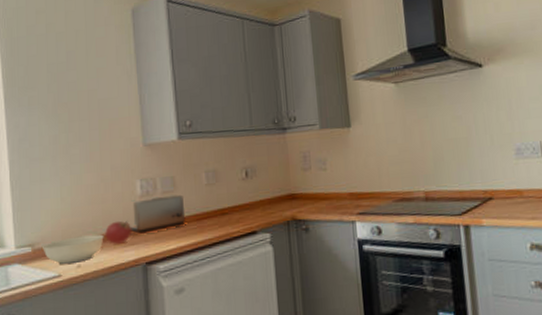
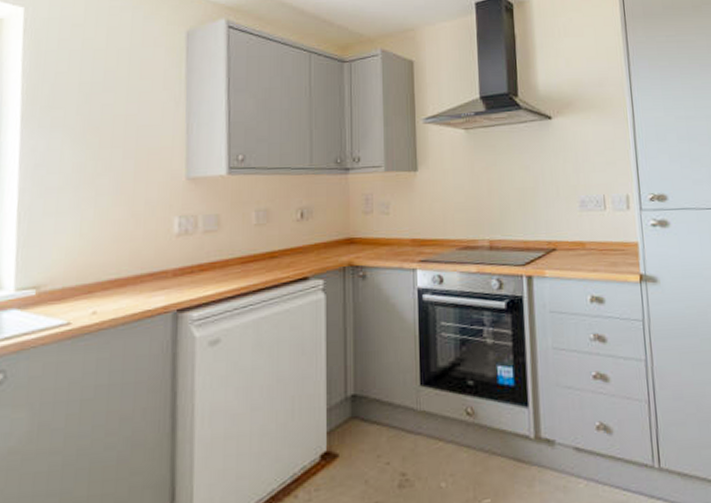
bowl: present [43,234,104,264] -> none [50,276,129,310]
fruit: present [105,220,132,244] -> none [130,261,164,288]
toaster: present [129,194,186,234] -> none [161,233,229,277]

